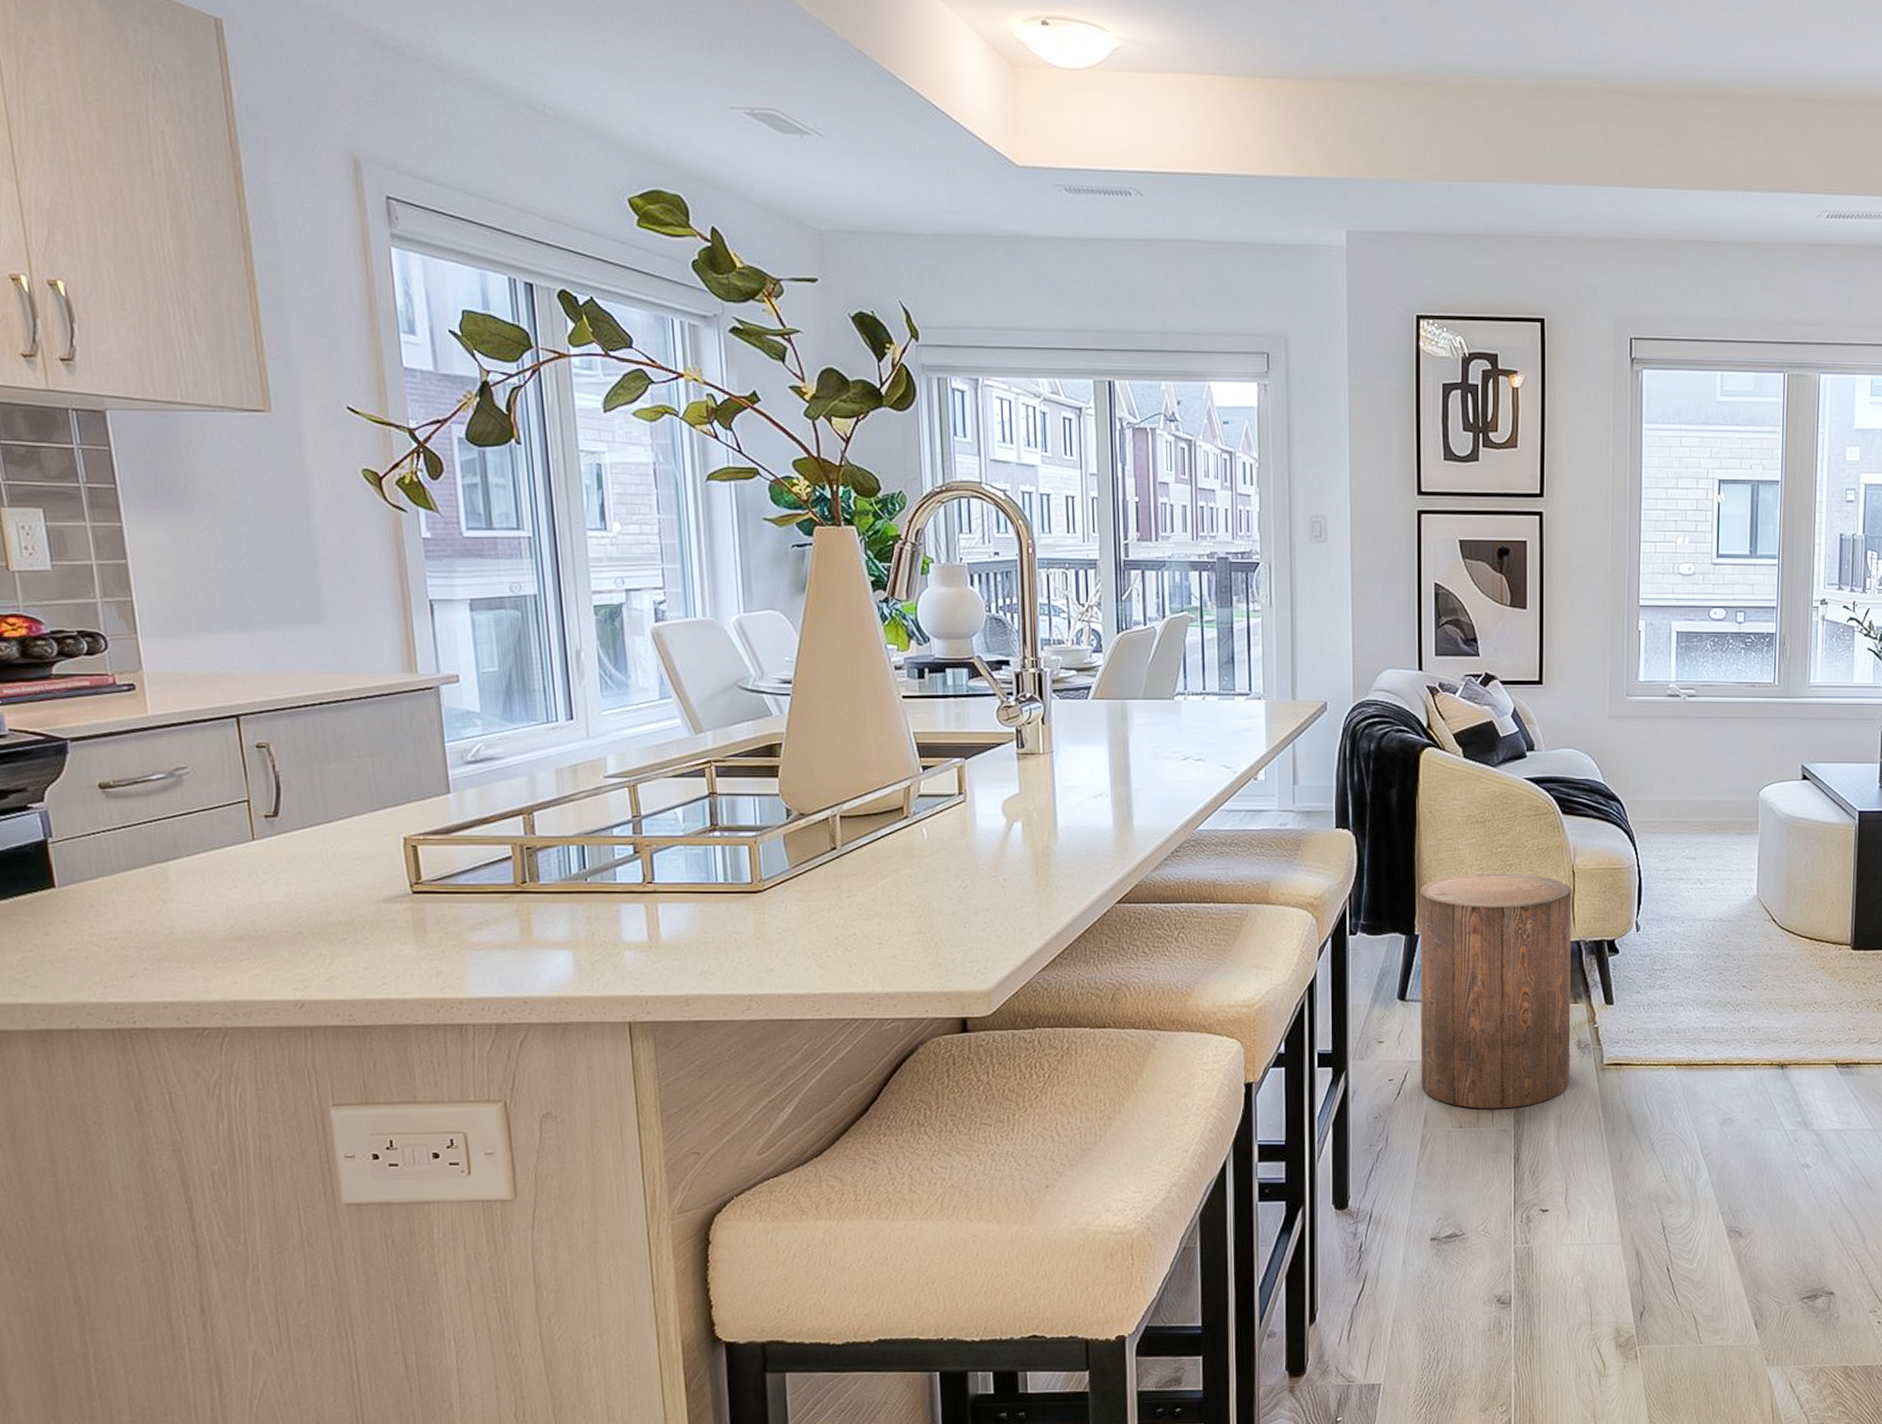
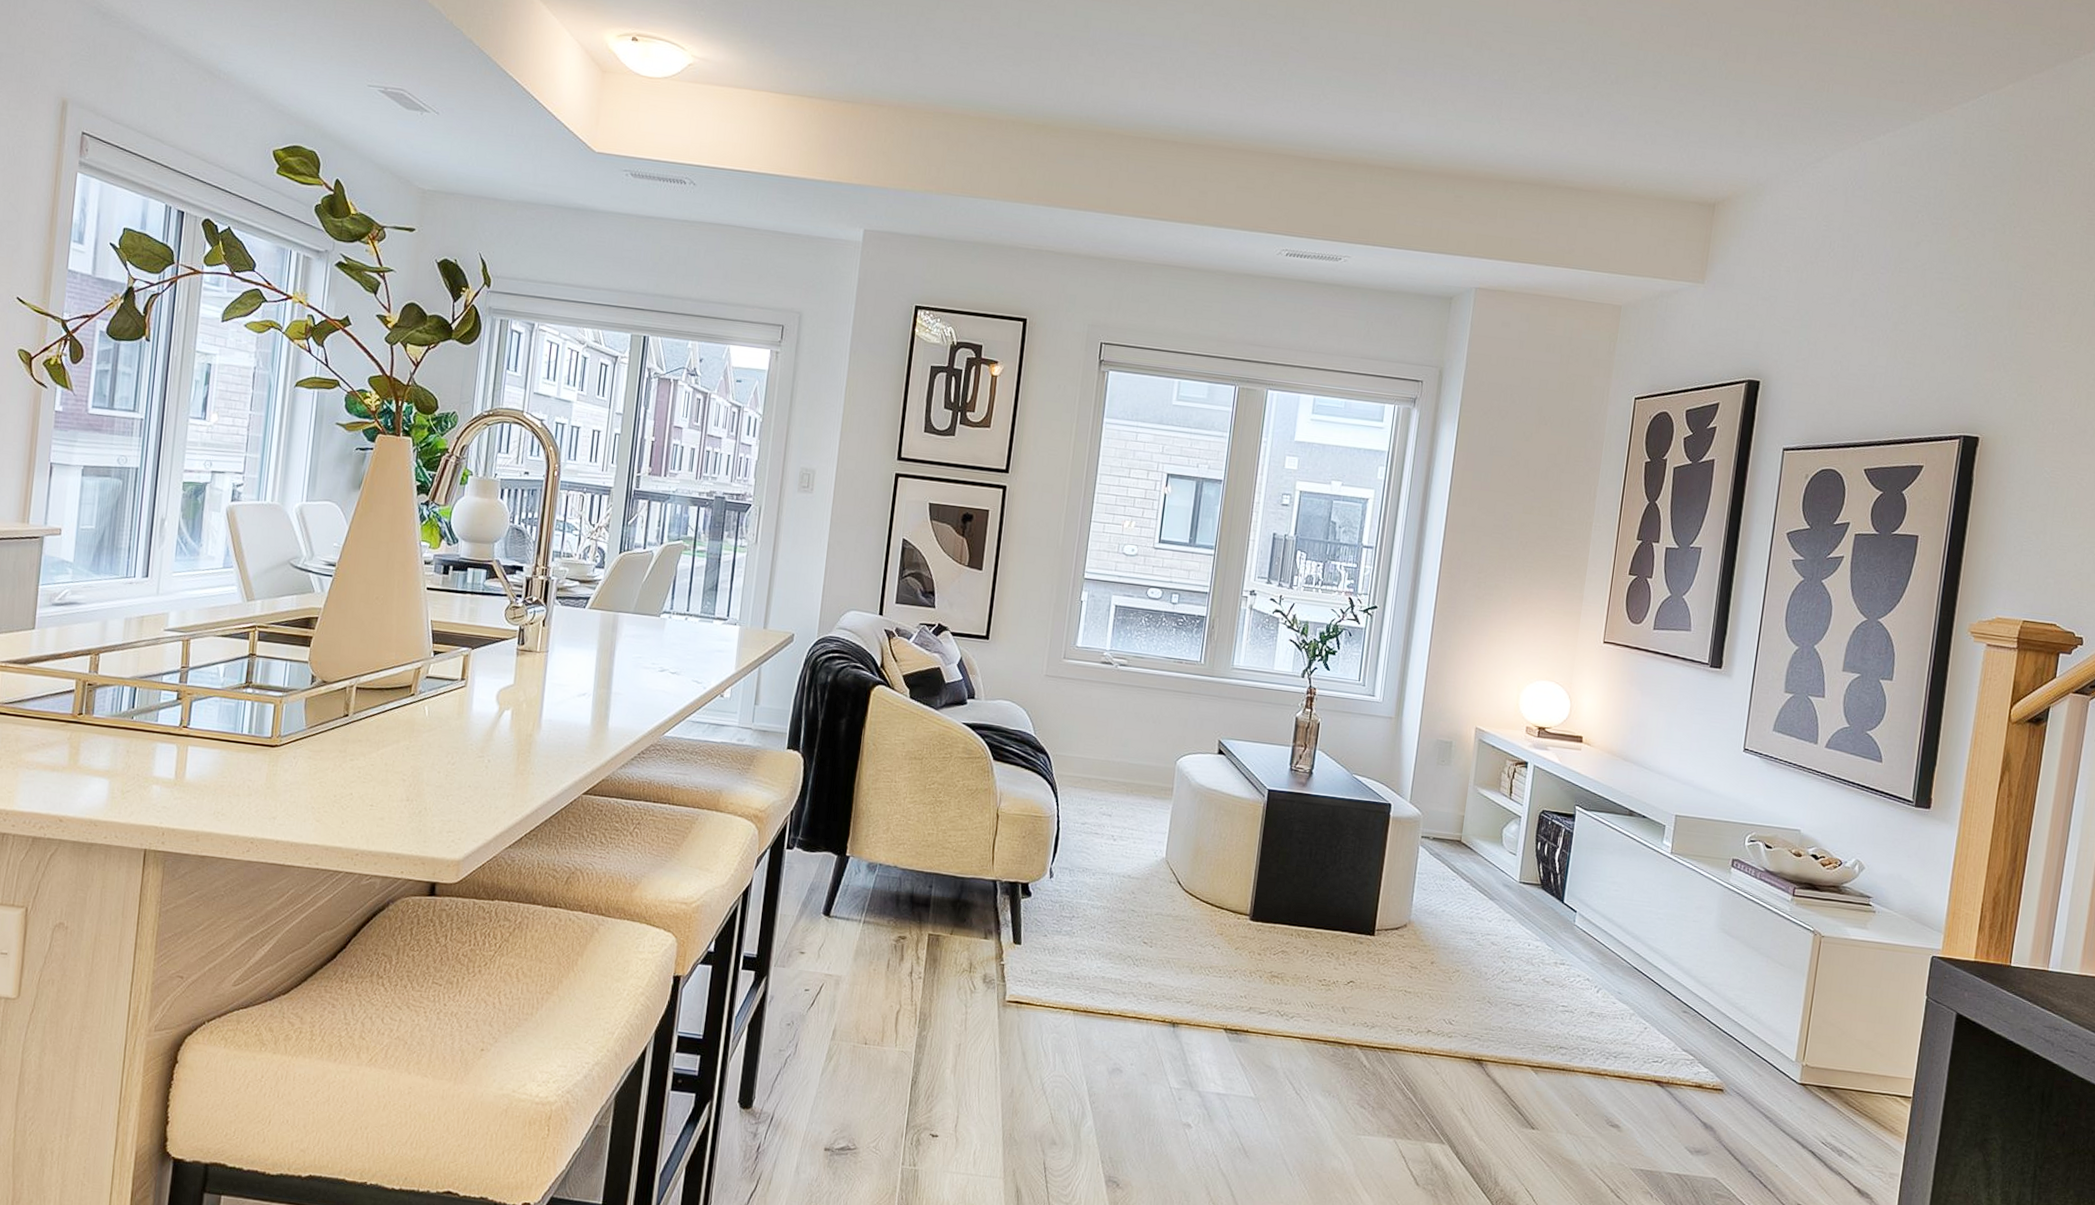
stool: present [1420,873,1572,1109] -> none [834,805,994,1032]

